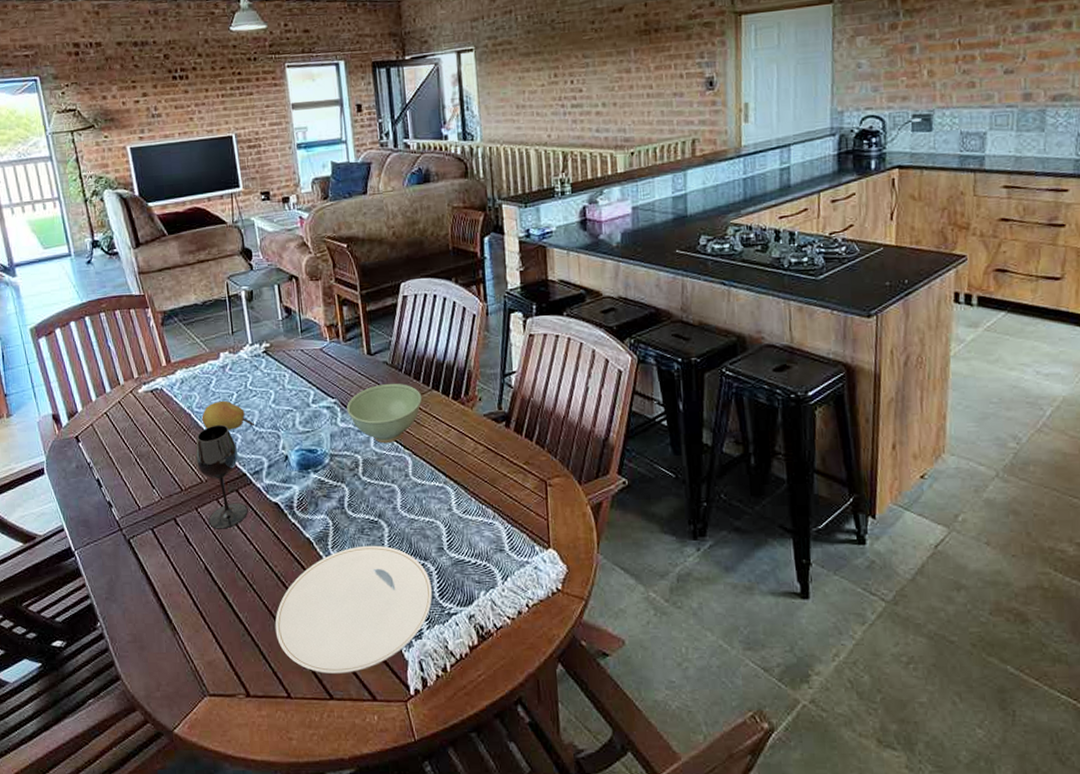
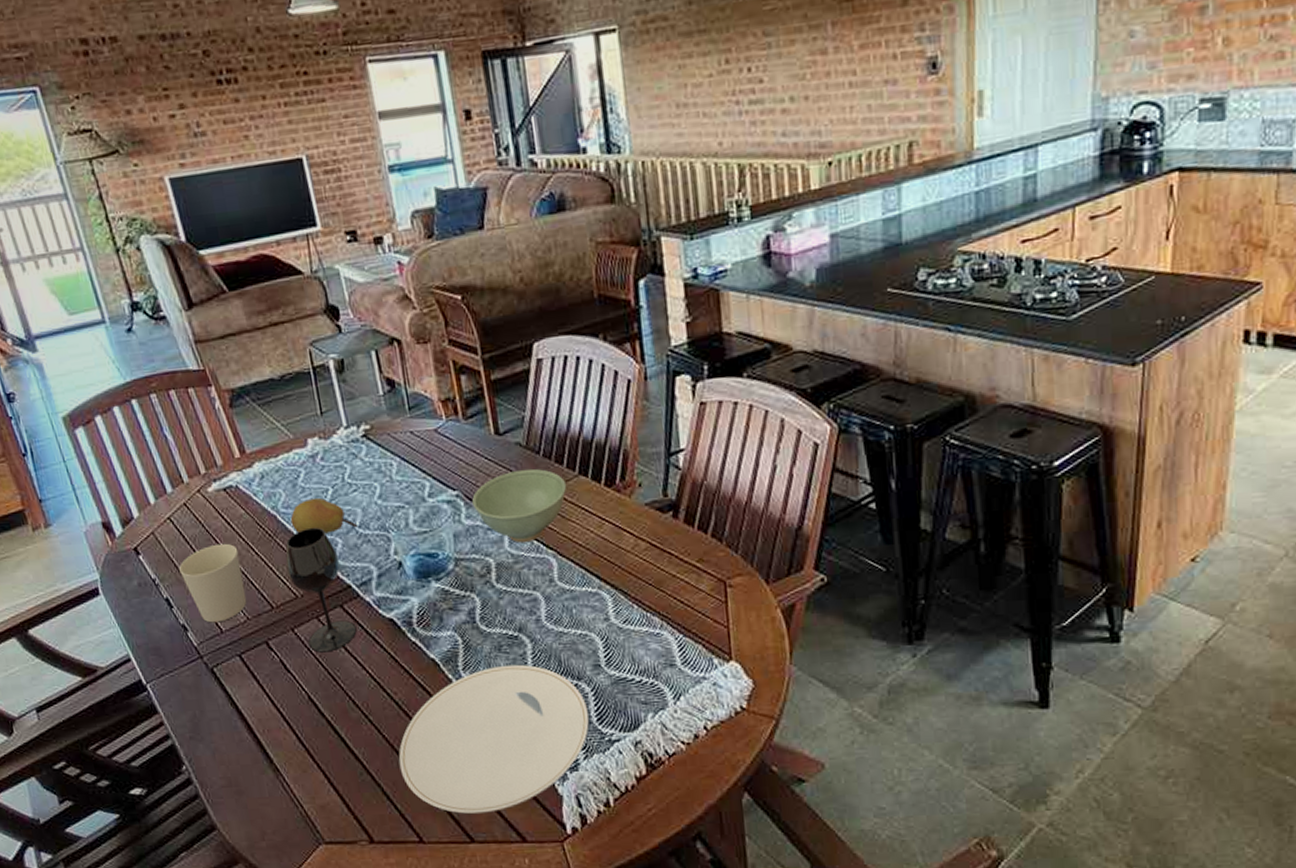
dixie cup: none [110,435,162,501] -> present [179,543,247,623]

